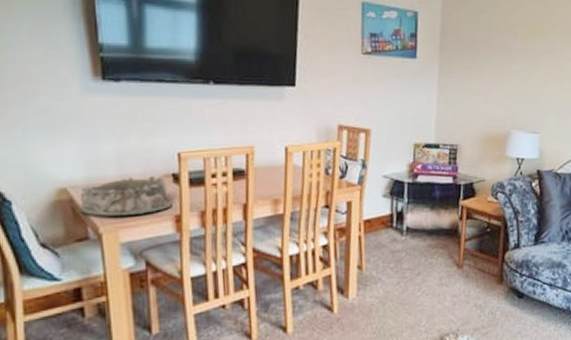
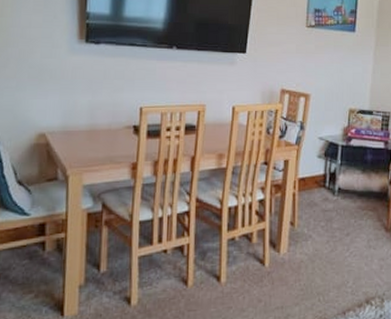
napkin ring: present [79,176,173,218] -> none [54,127,132,162]

